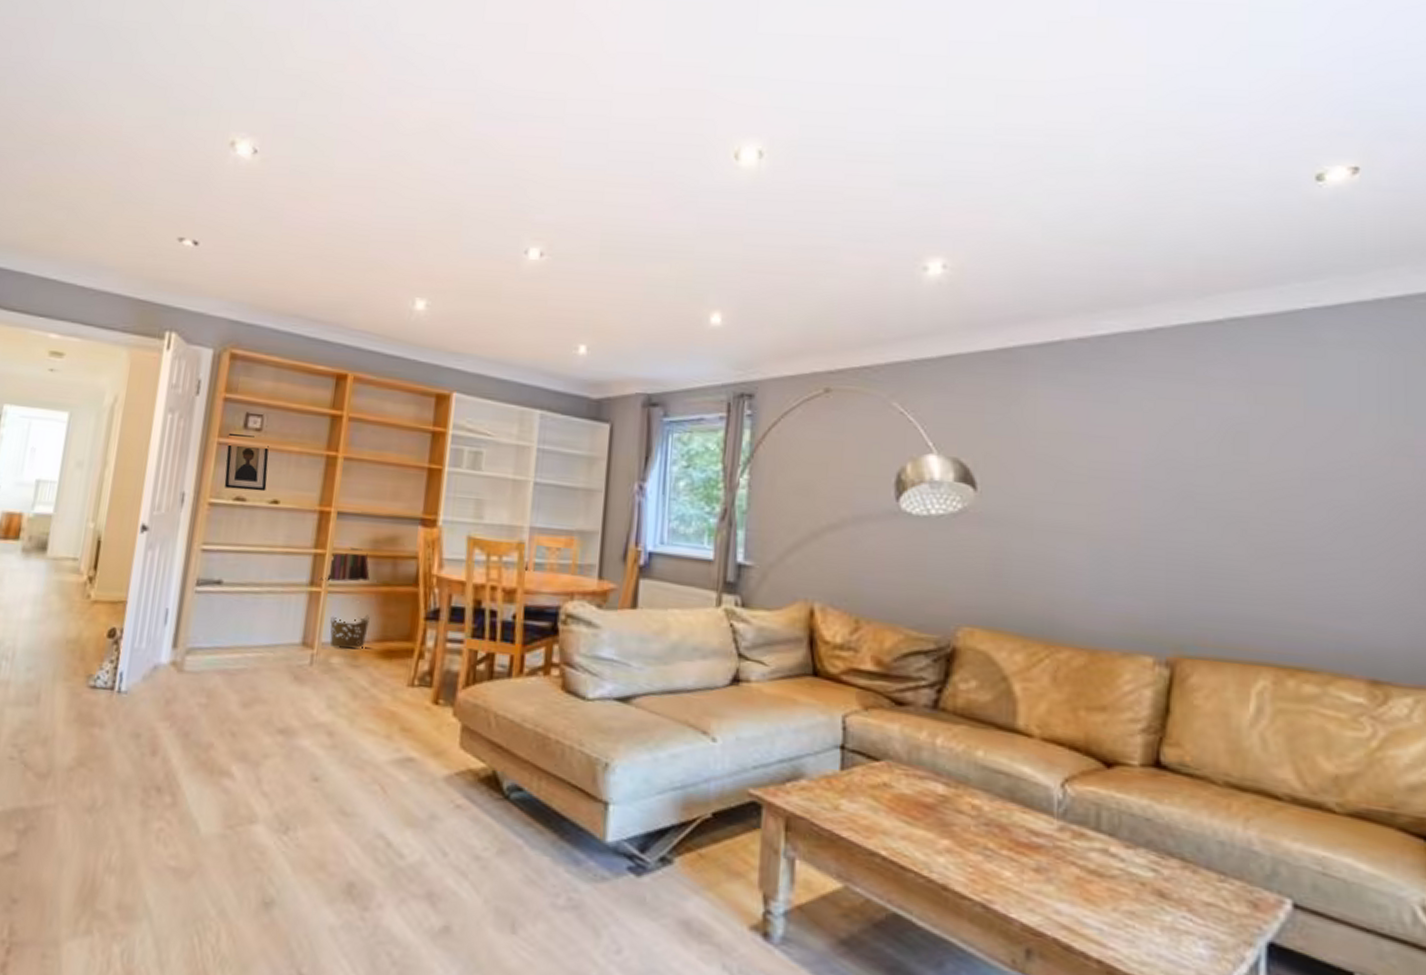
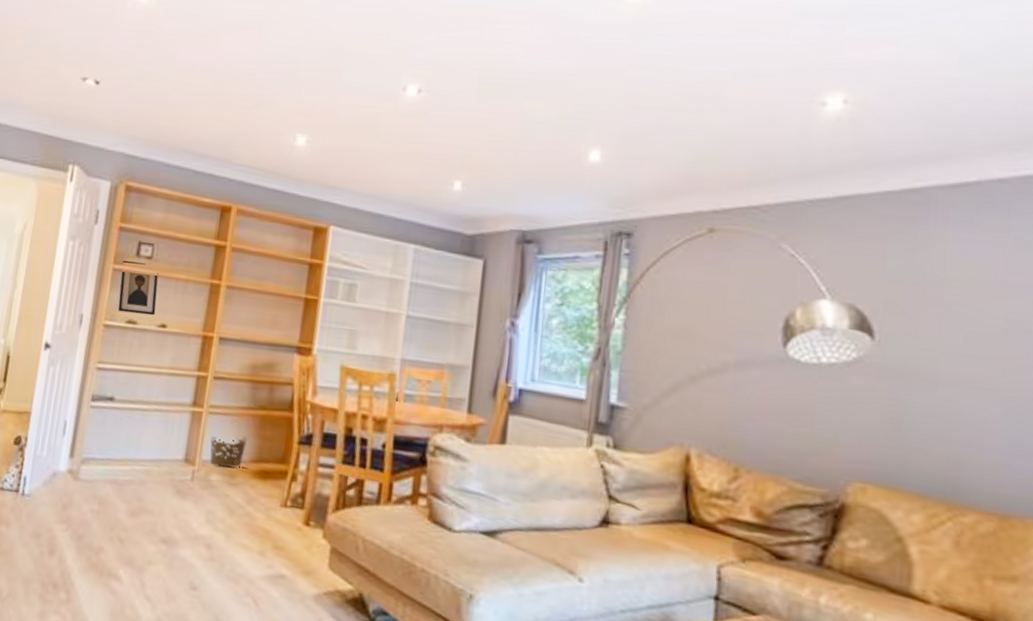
books: present [325,546,370,582] -> none [207,370,248,405]

